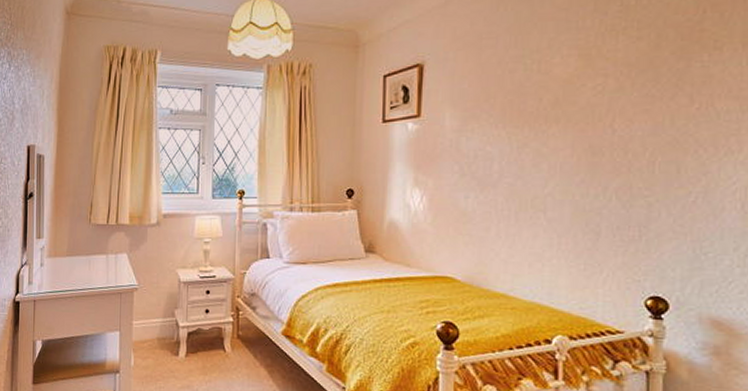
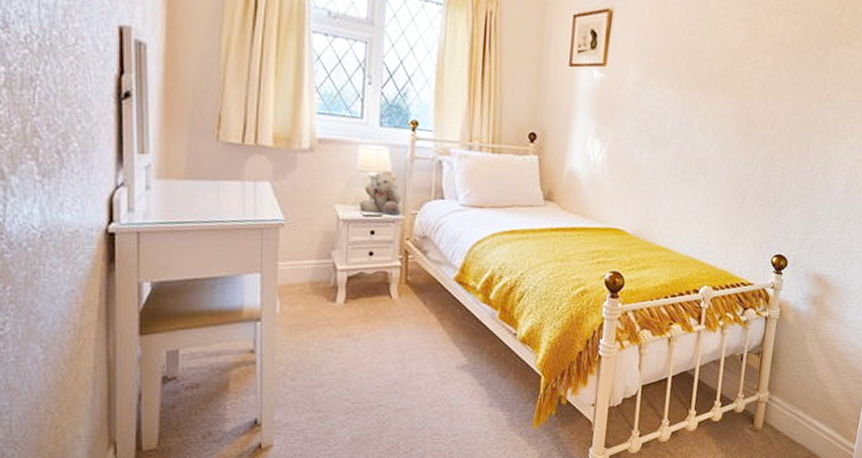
teddy bear: none [197,236,233,276] -> present [359,170,403,216]

